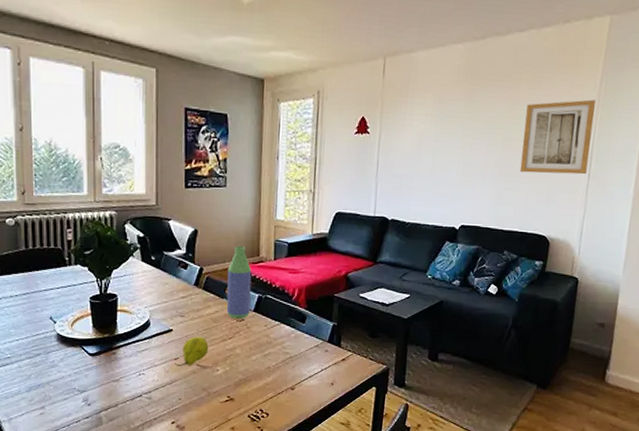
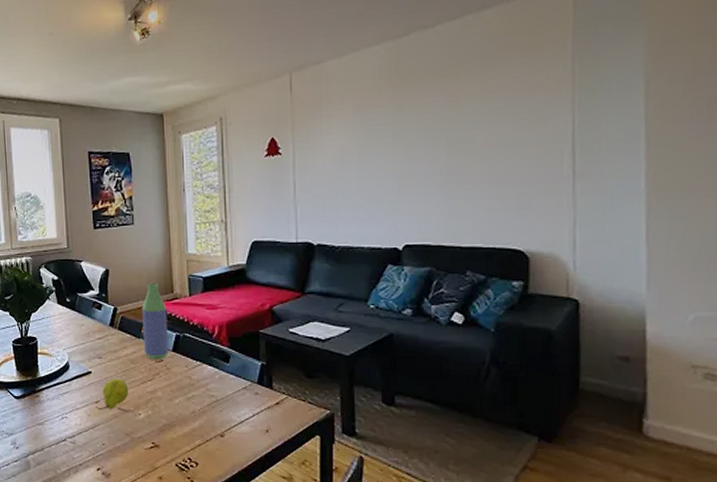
wall art: present [519,99,596,175] -> none [473,81,571,178]

